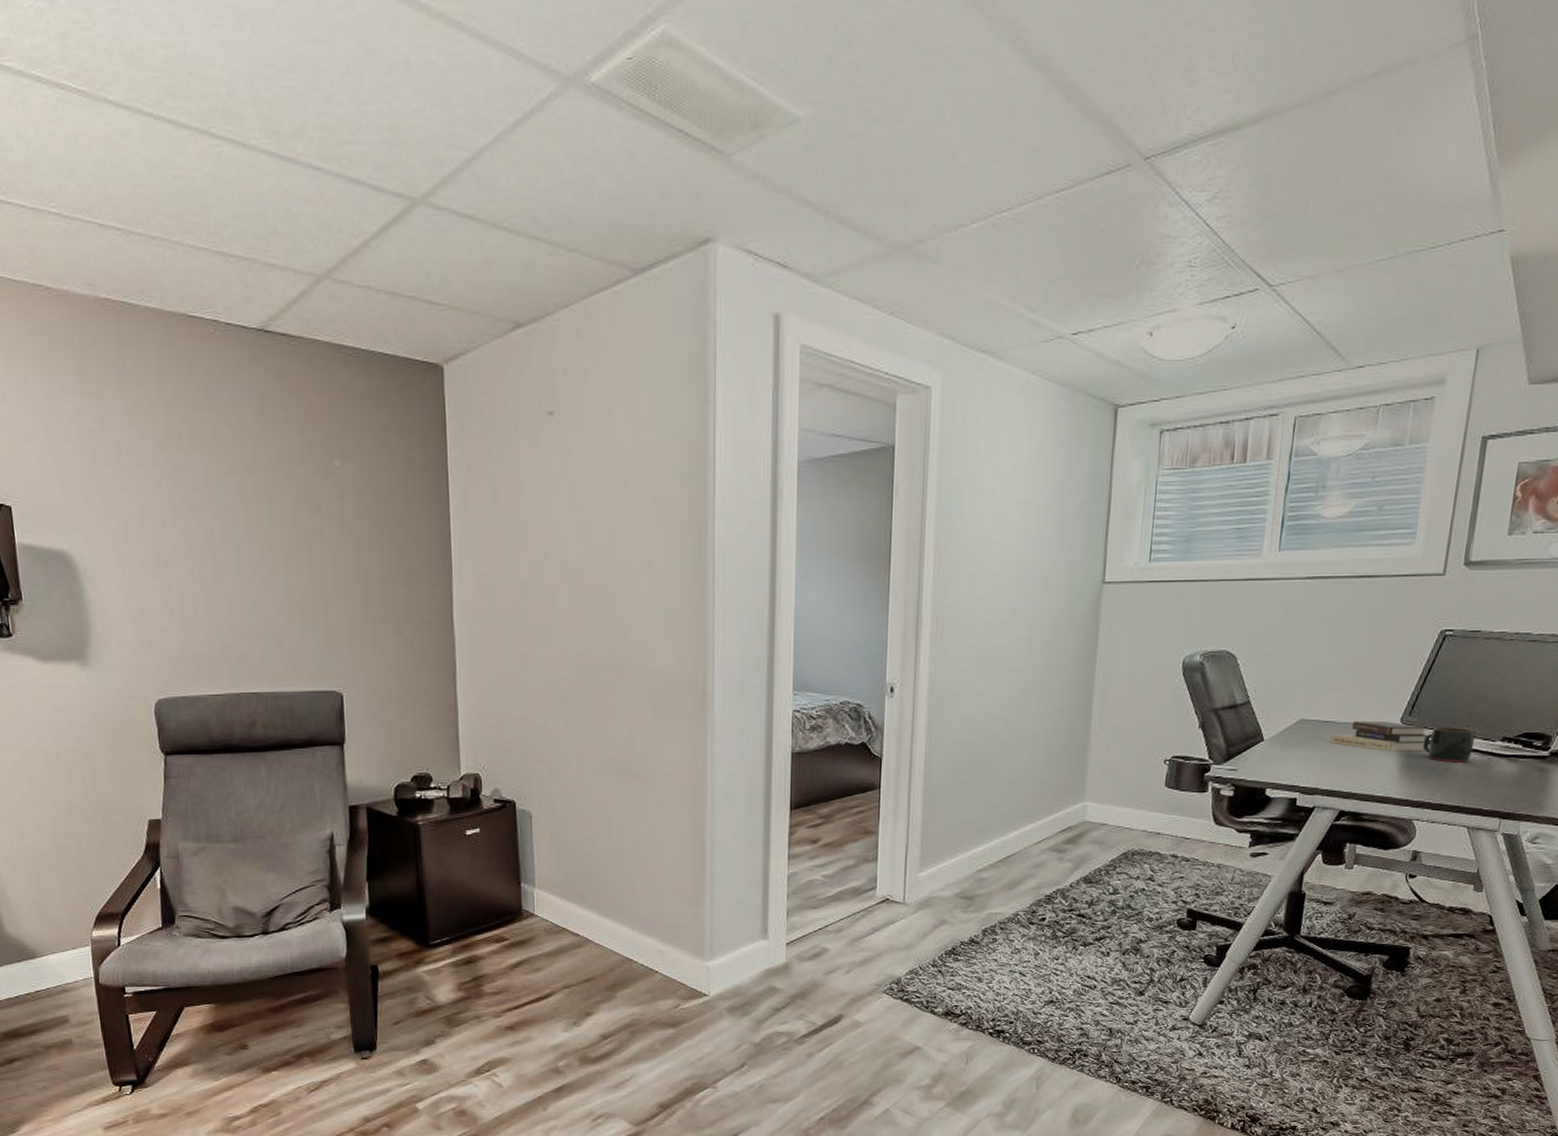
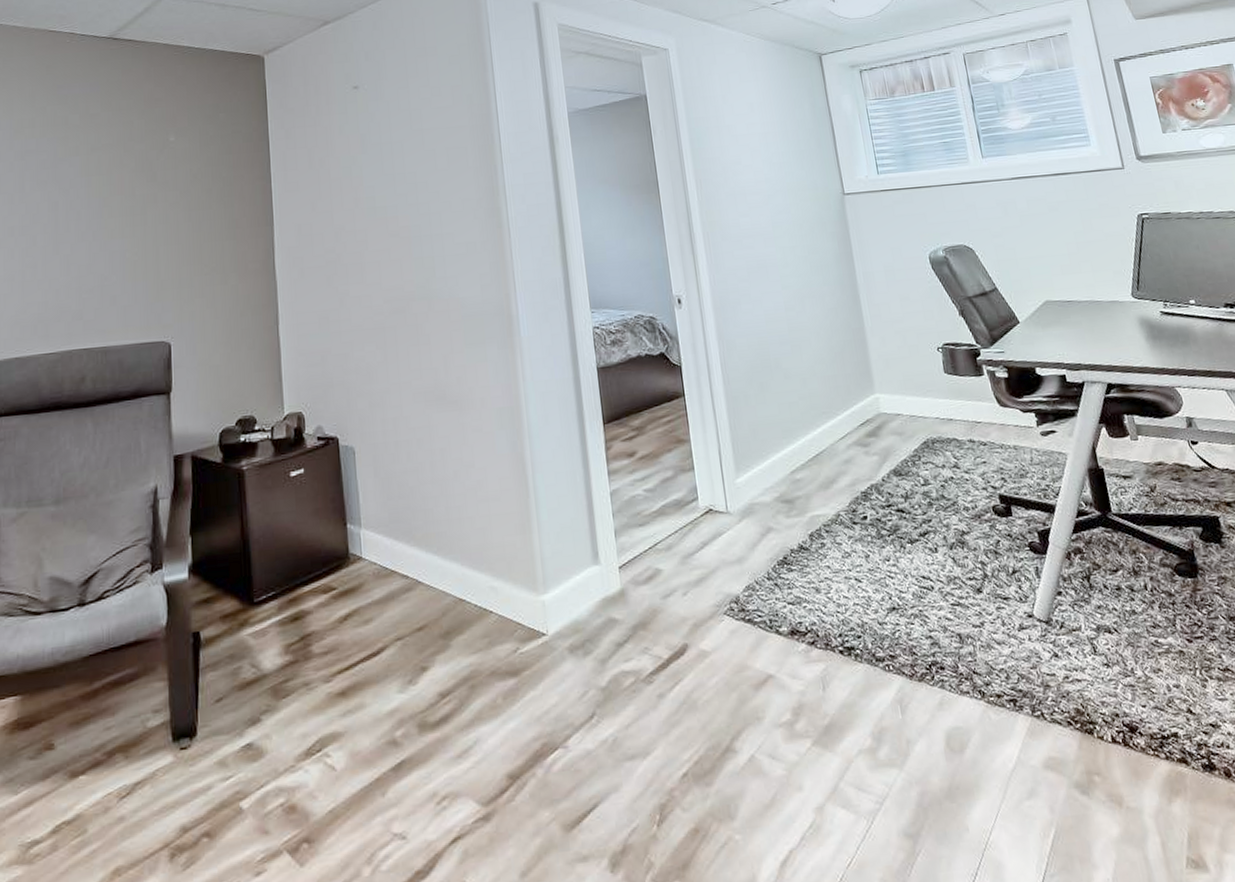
books: present [1330,720,1427,752] -> none [1076,297,1162,325]
mug: present [1422,726,1476,763] -> none [1157,297,1204,331]

